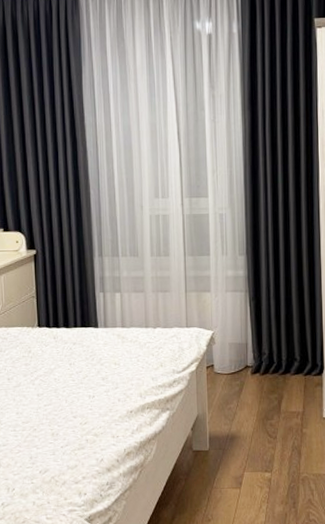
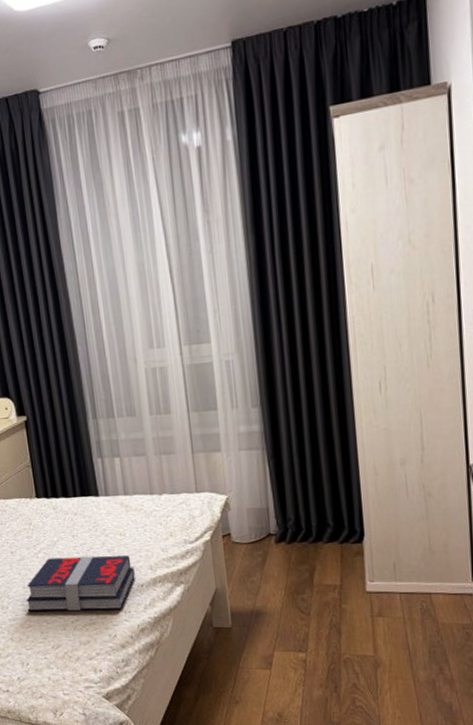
book: none [18,383,125,437] -> present [26,555,135,612]

